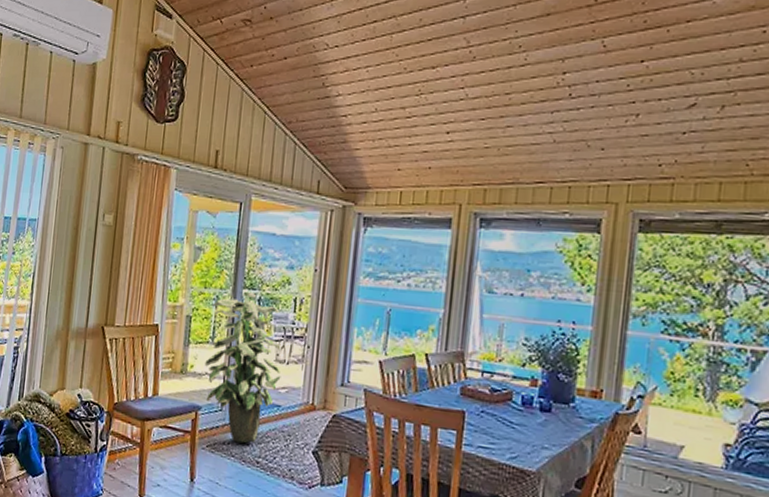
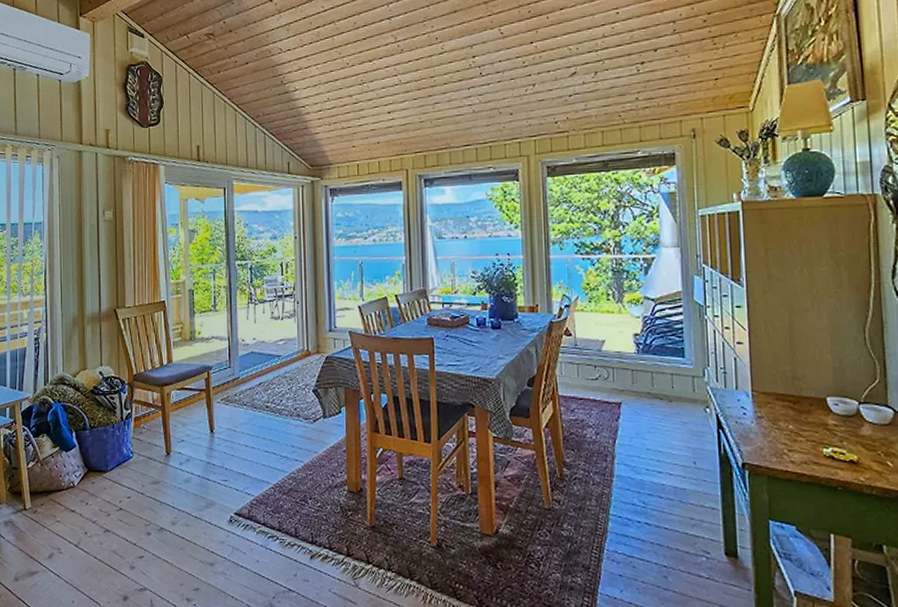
indoor plant: present [205,291,281,444] -> none [211,262,278,393]

